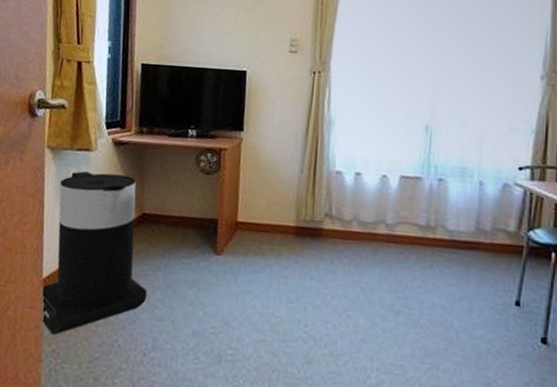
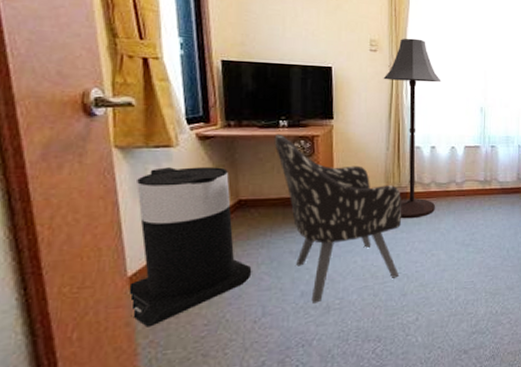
armchair: none [181,144,314,348] -> present [274,134,401,303]
floor lamp: none [302,36,374,264] -> present [383,38,441,219]

